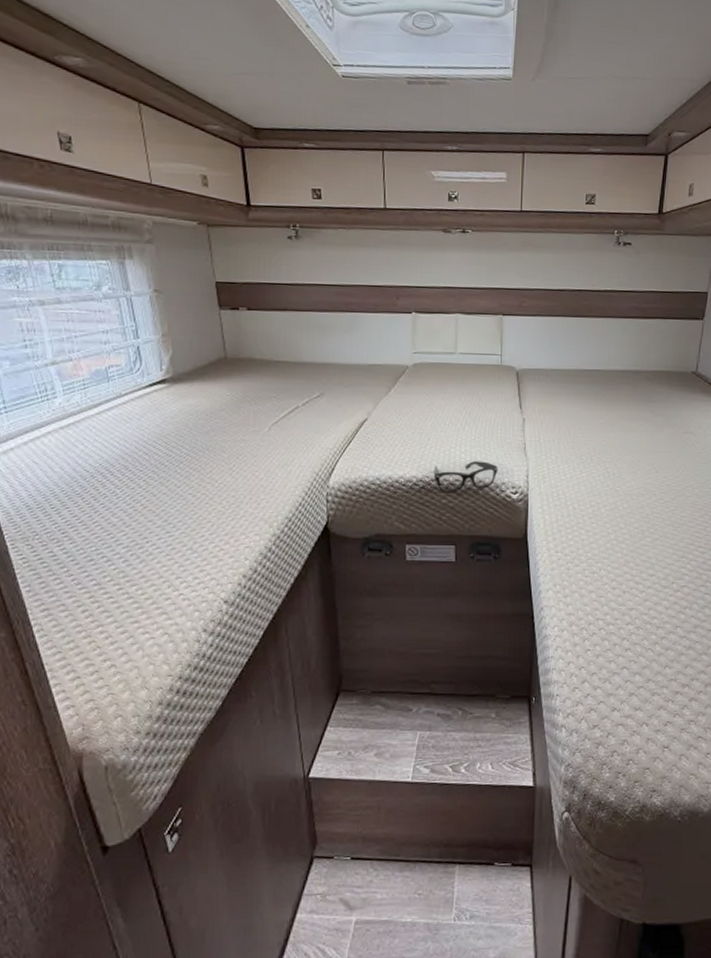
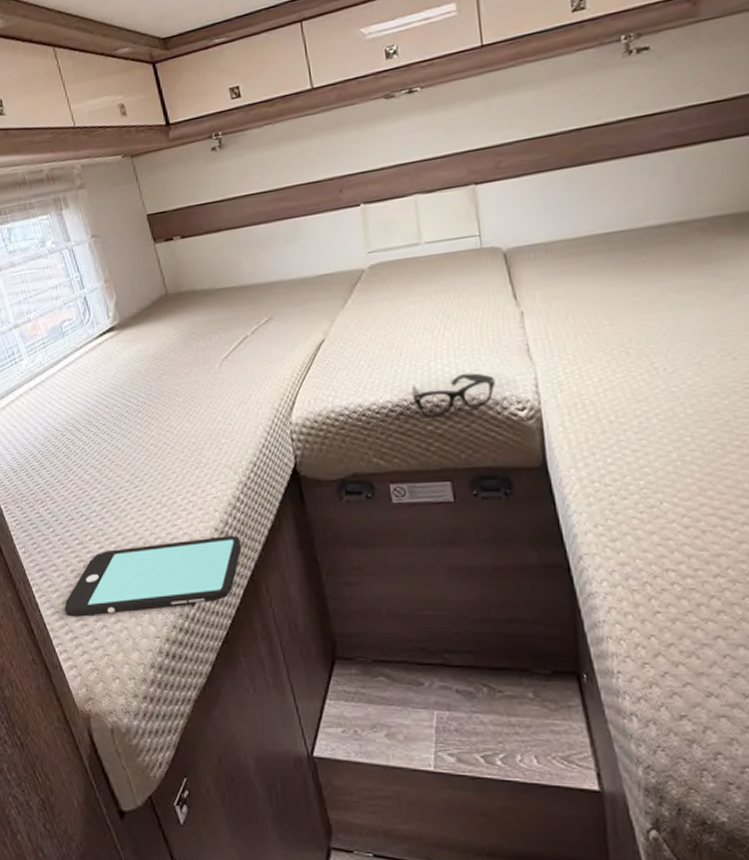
tablet: none [68,582,268,657] -> present [64,535,242,617]

